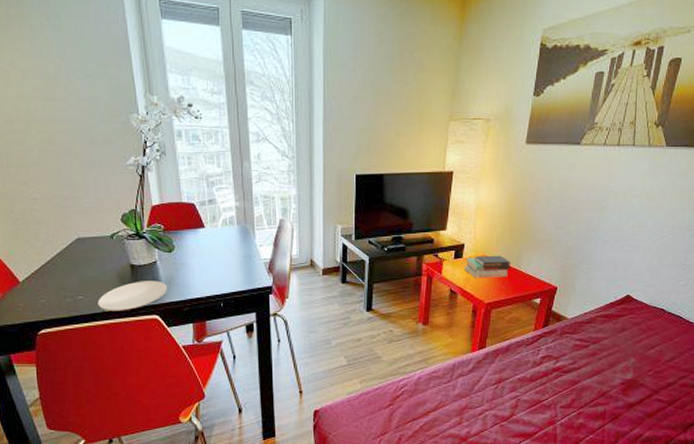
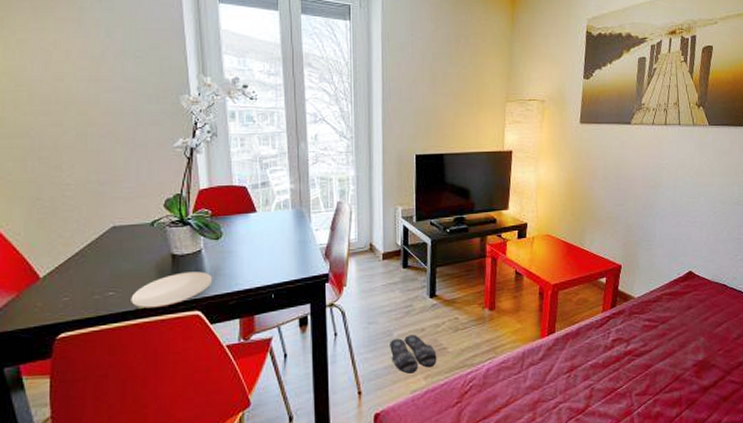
slippers: none [328,344,372,378] -> present [390,334,437,374]
books: present [464,255,510,279] -> none [528,234,574,259]

